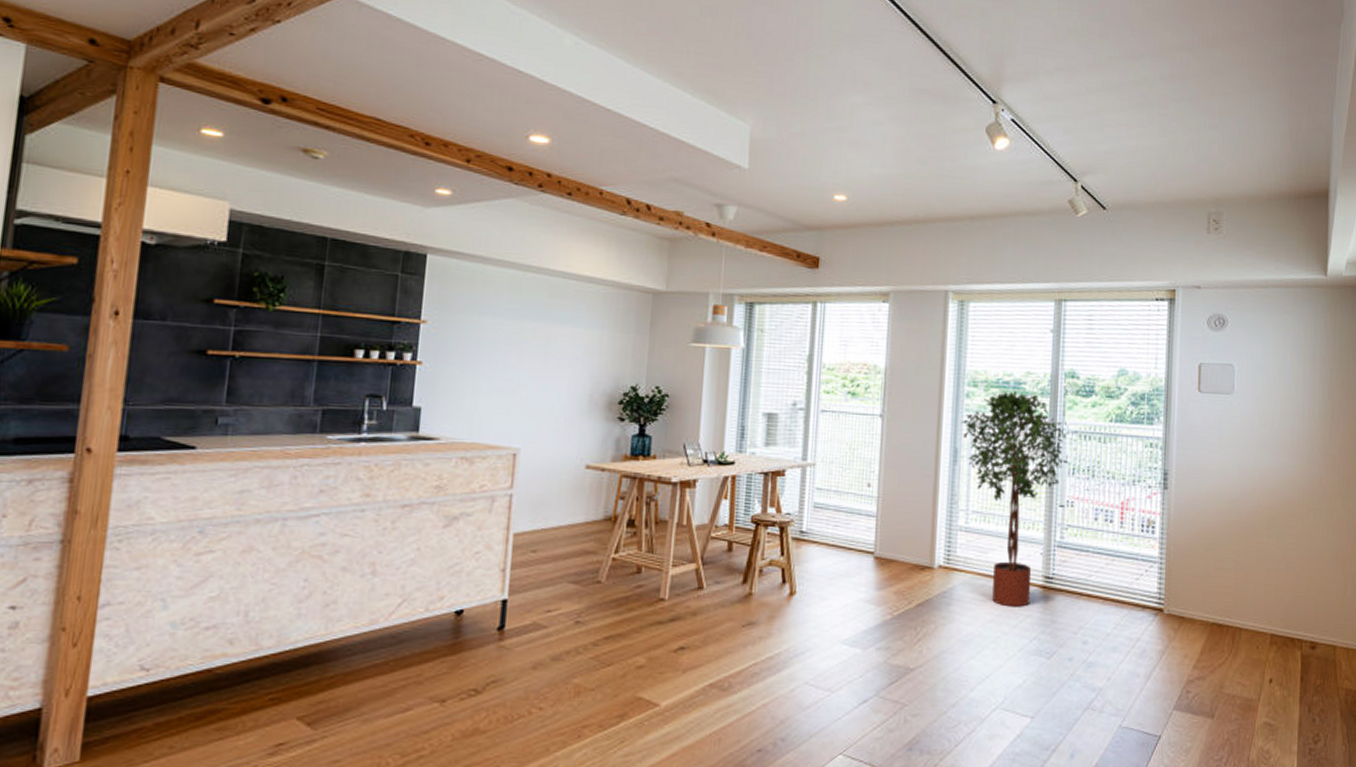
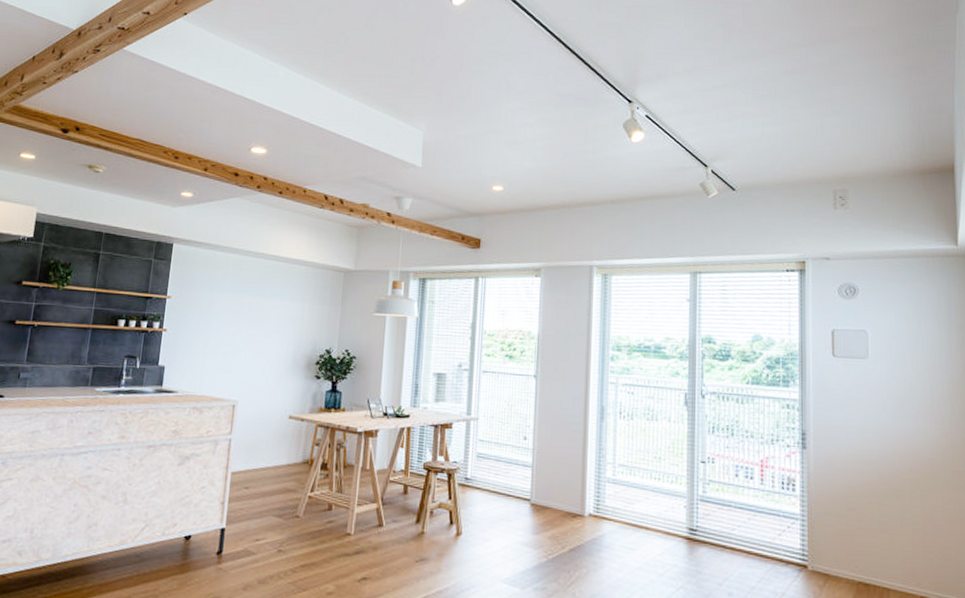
potted tree: present [960,391,1069,607] -> none [606,355,708,557]

